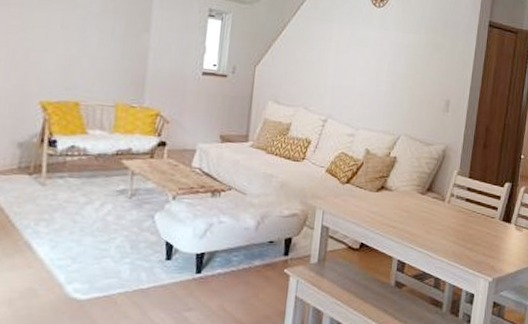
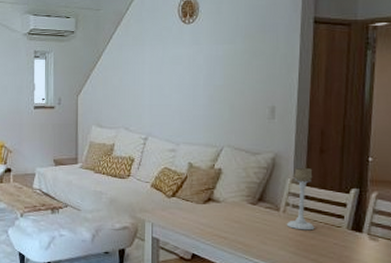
candle holder: none [449,160,476,221] -> present [286,167,315,231]

